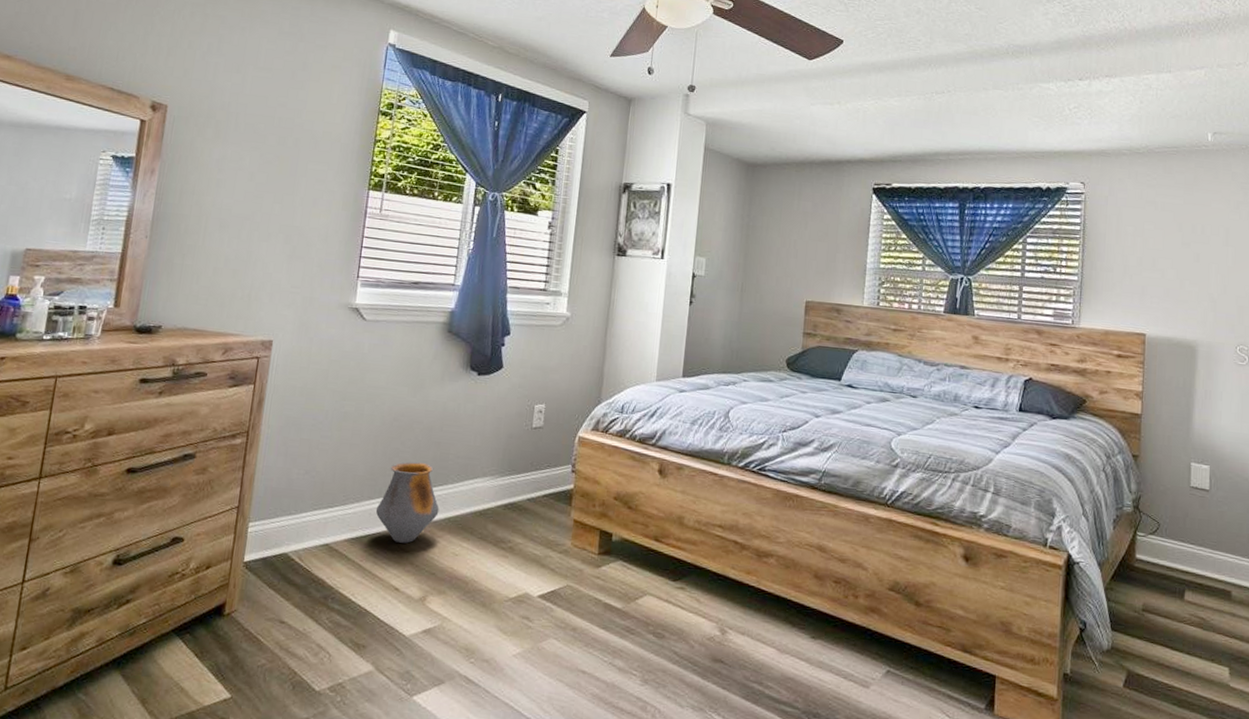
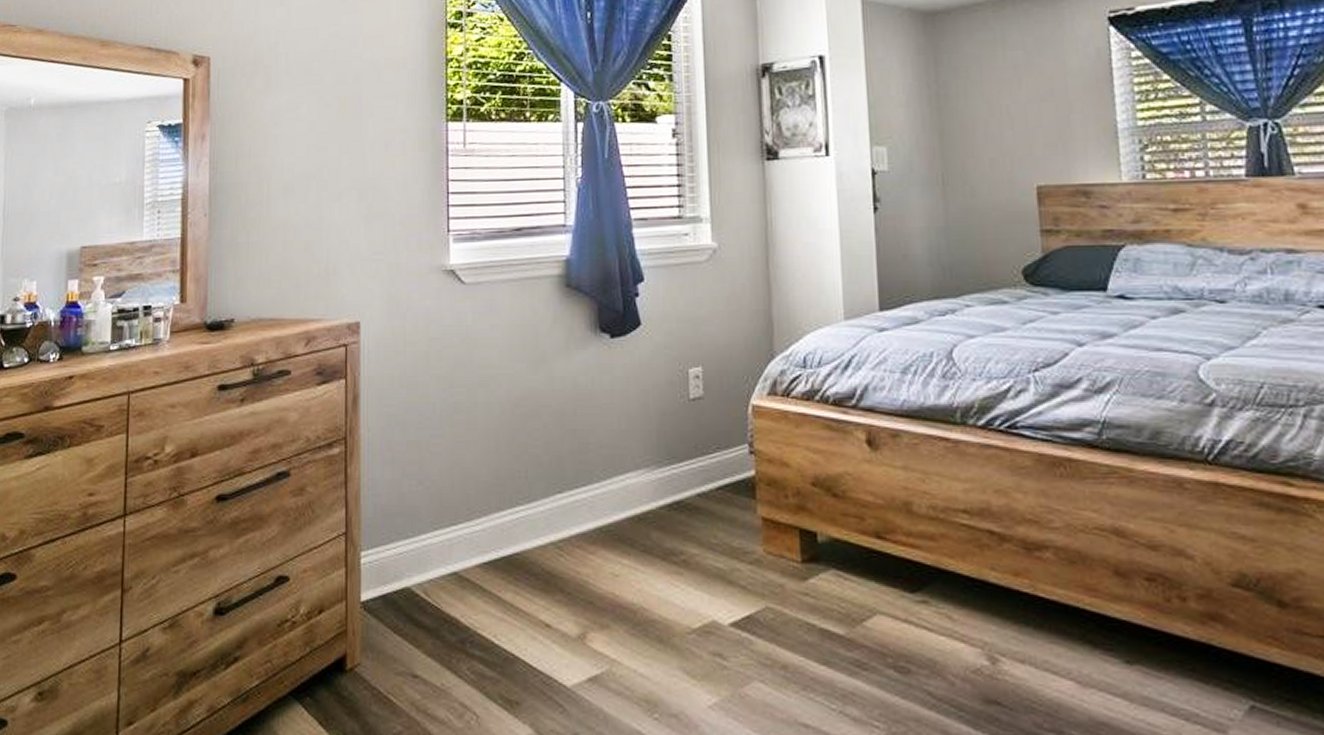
vase: present [375,461,439,544] -> none [508,458,587,565]

